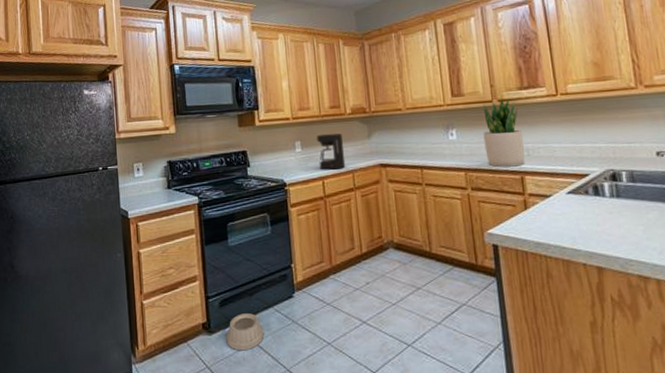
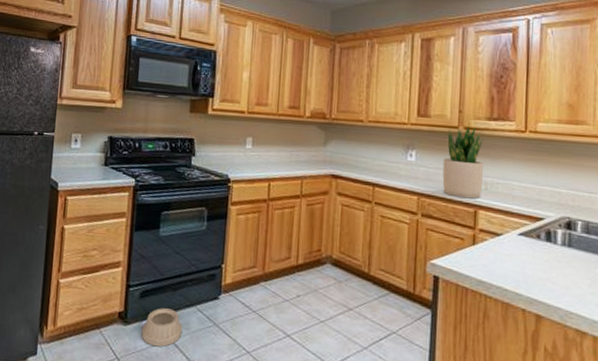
coffee maker: present [316,133,346,170] -> none [268,134,297,174]

